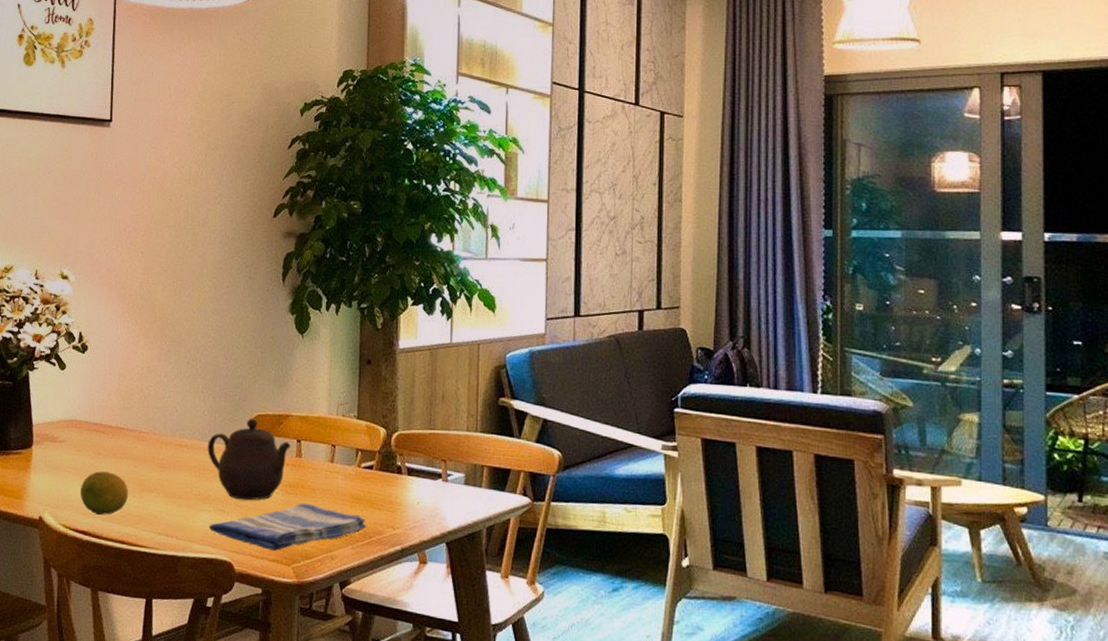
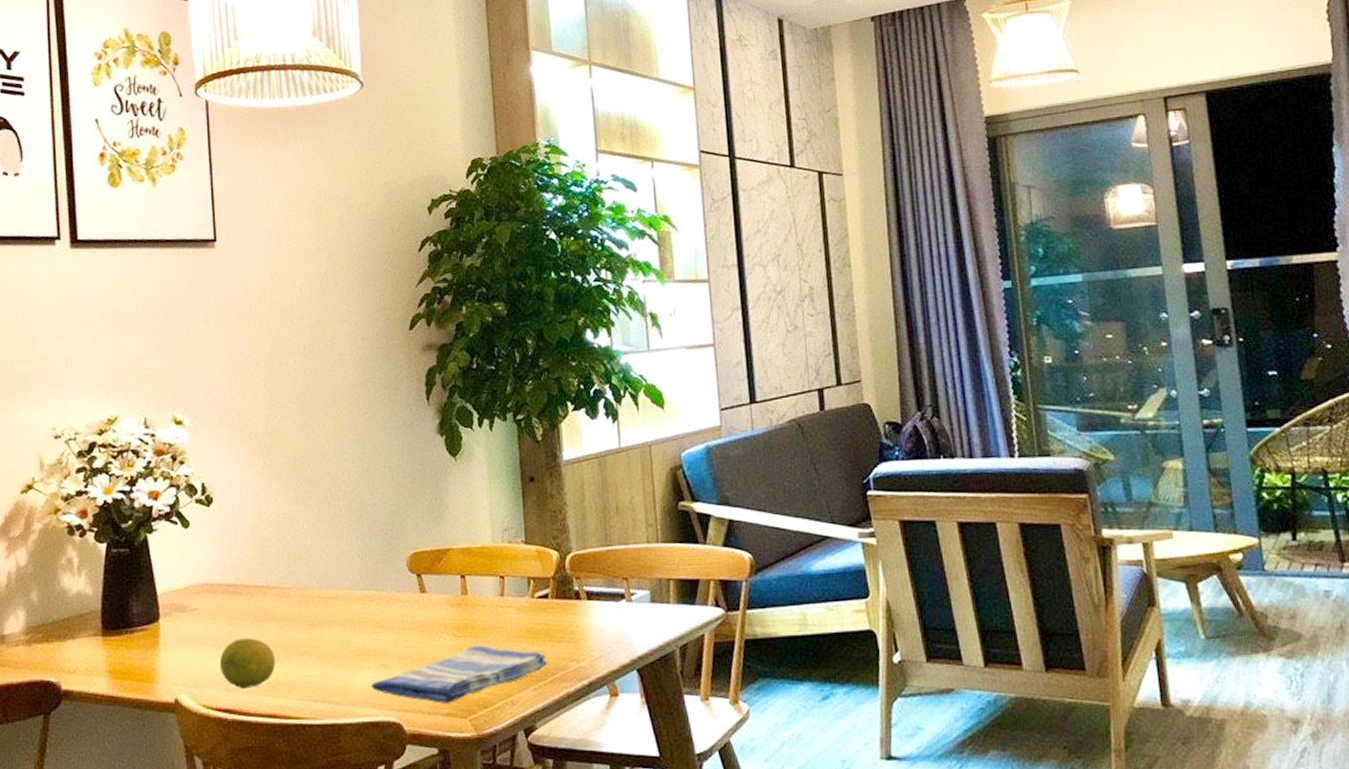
teapot: present [207,419,291,501] -> none [360,558,454,651]

